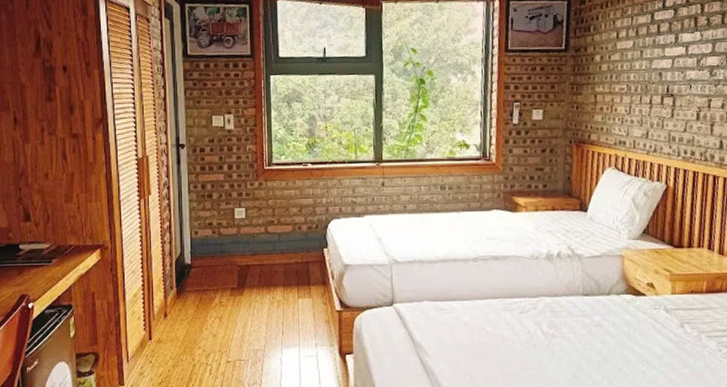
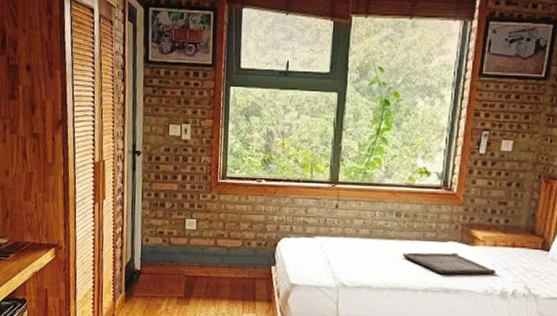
serving tray: none [451,221,541,242] -> present [403,252,497,275]

